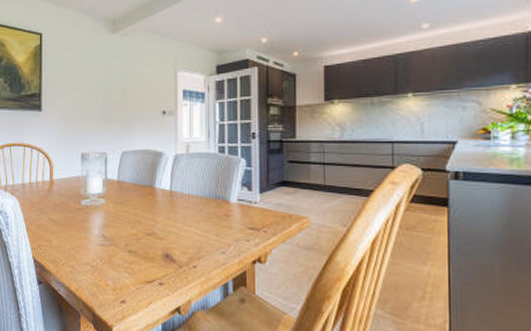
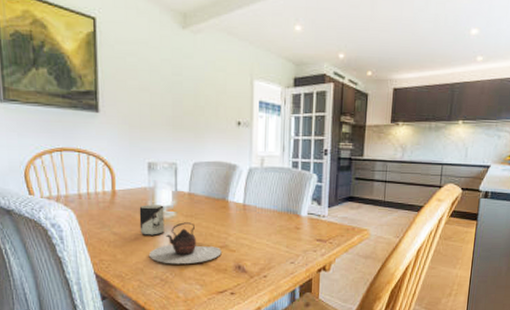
cup: none [73,192,95,223] -> present [139,205,165,237]
teapot: none [81,209,149,252] -> present [149,222,222,265]

